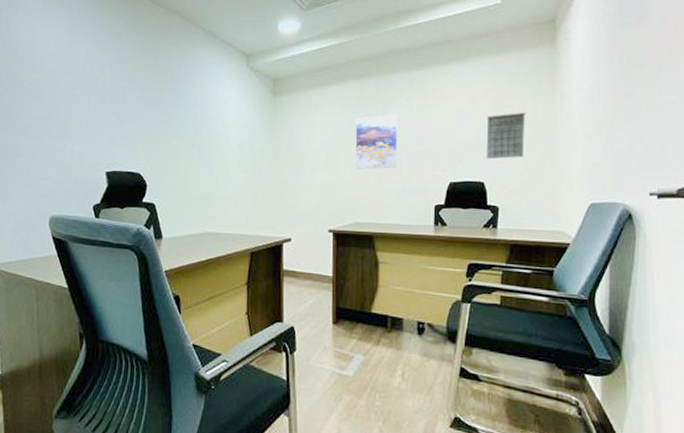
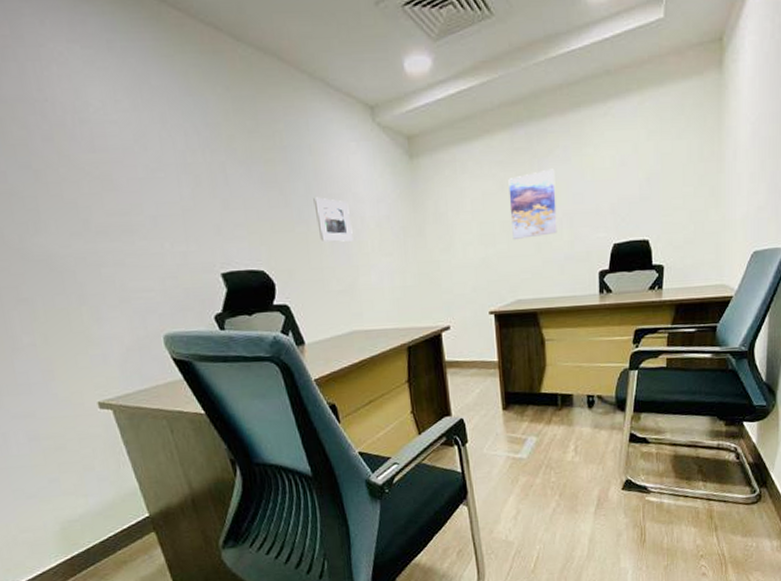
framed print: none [189,119,218,157] -> present [313,197,353,242]
calendar: present [486,112,526,160] -> none [650,154,691,214]

